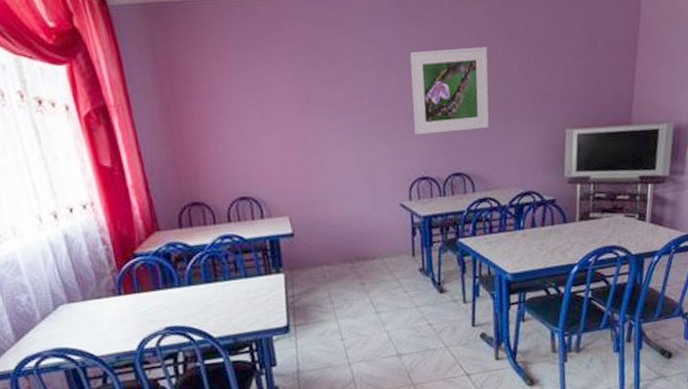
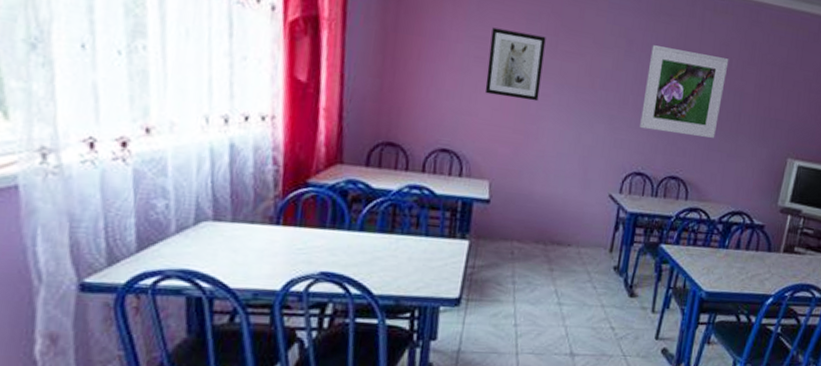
wall art: none [258,71,315,138] -> present [484,27,546,102]

